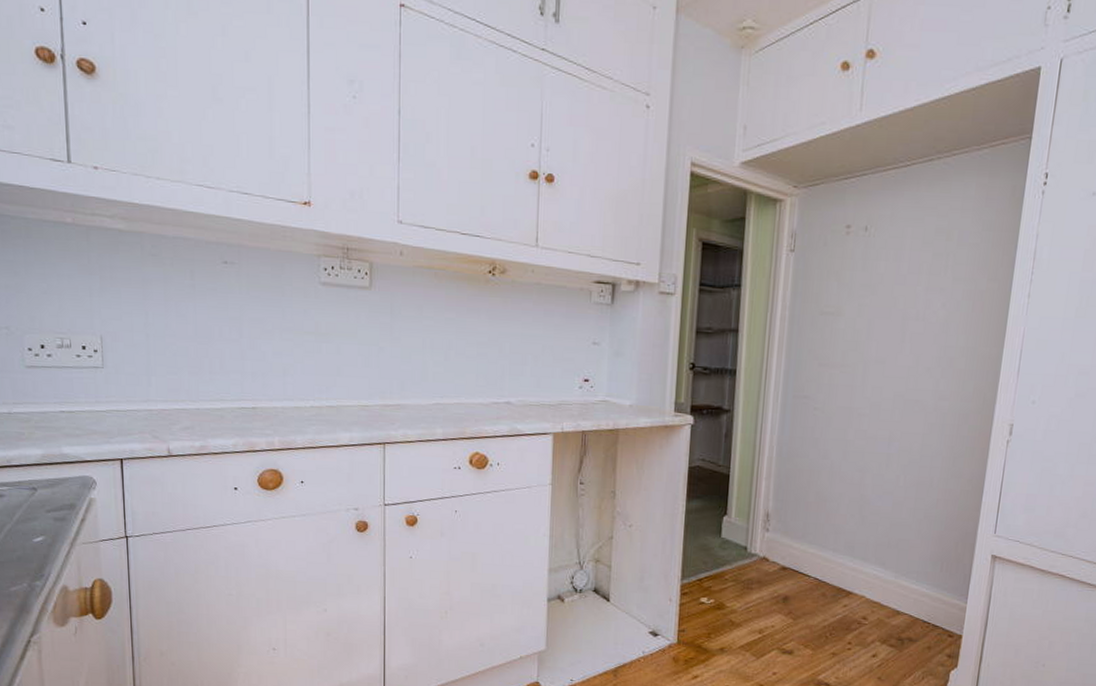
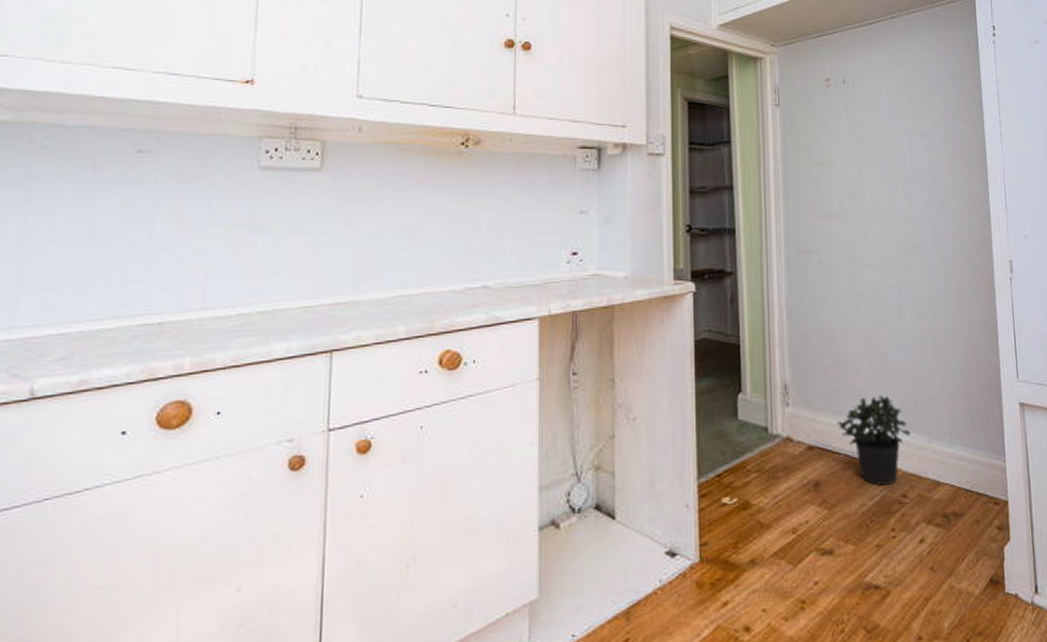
potted plant: none [811,532,880,608] -> present [837,394,911,487]

